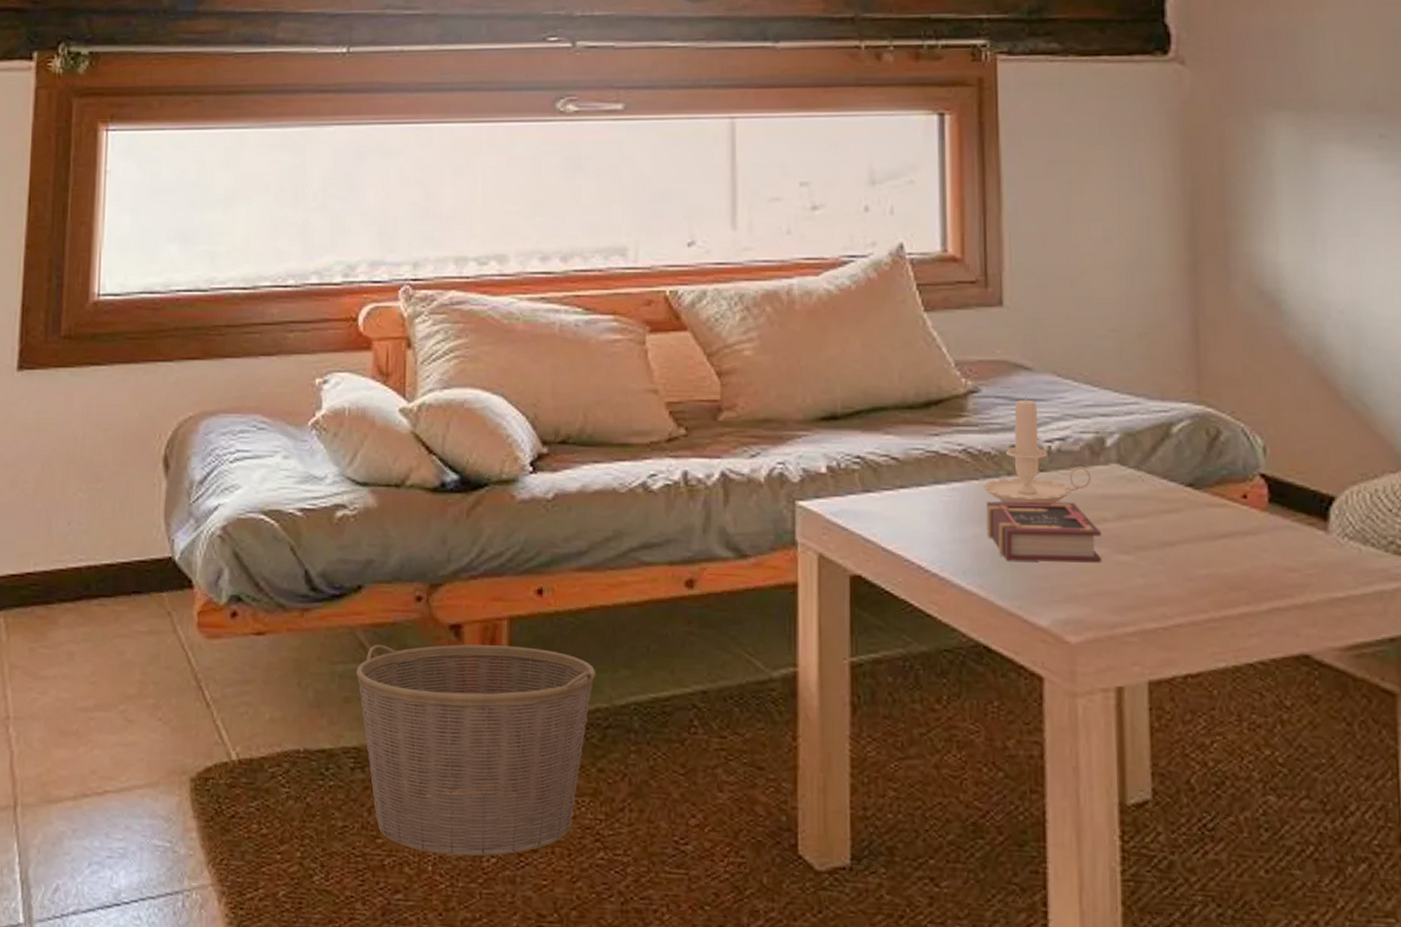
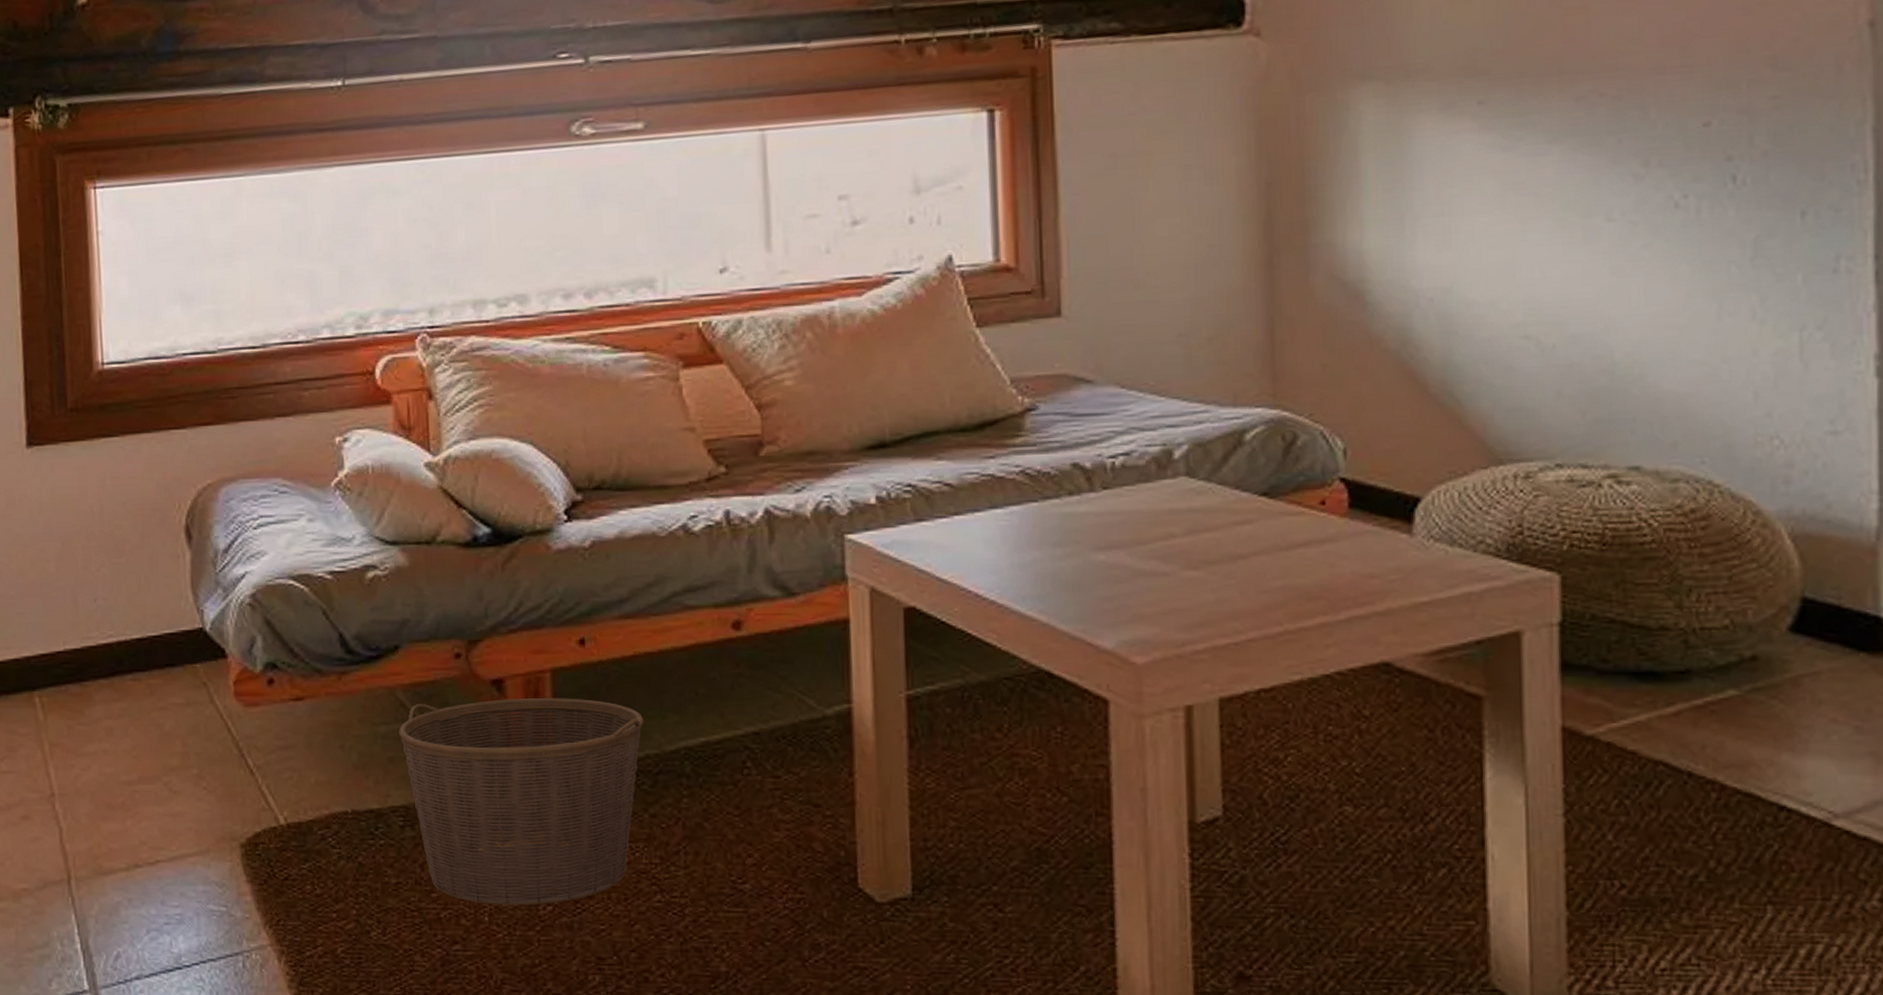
candle: present [984,395,1092,504] -> none [1043,410,1159,524]
book: present [986,501,1102,563] -> none [1046,520,1170,583]

